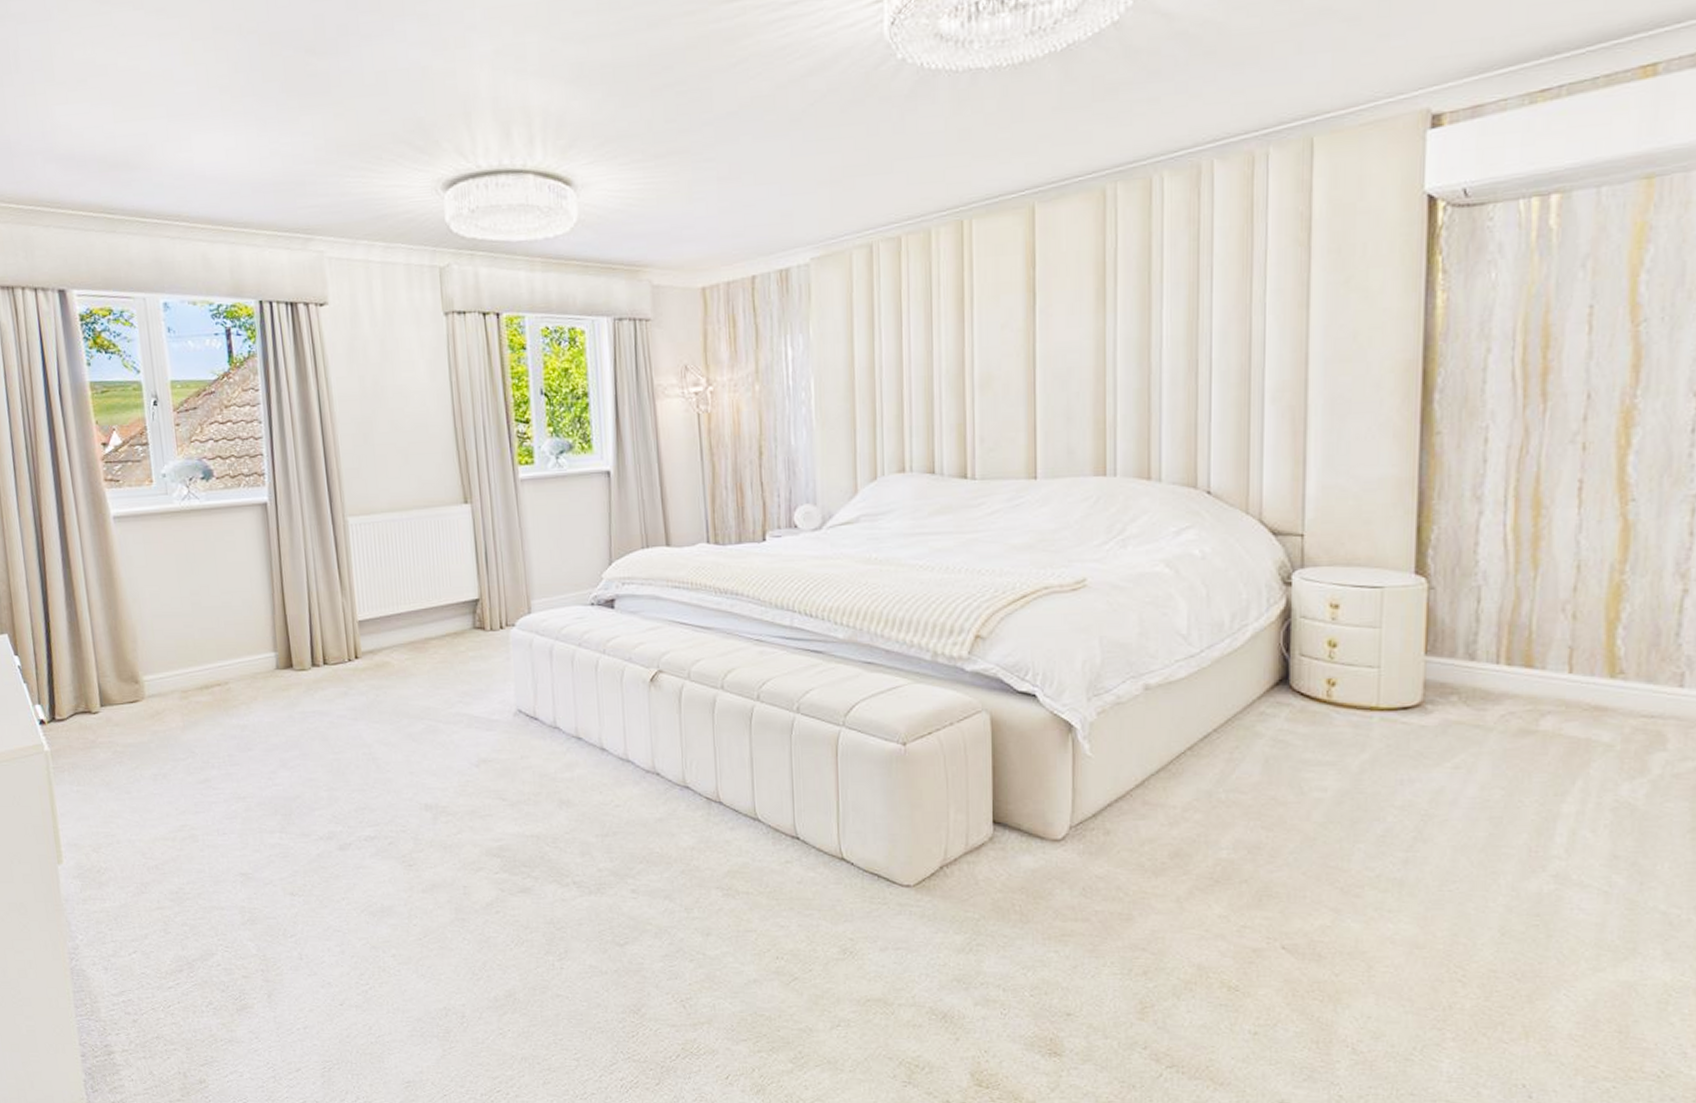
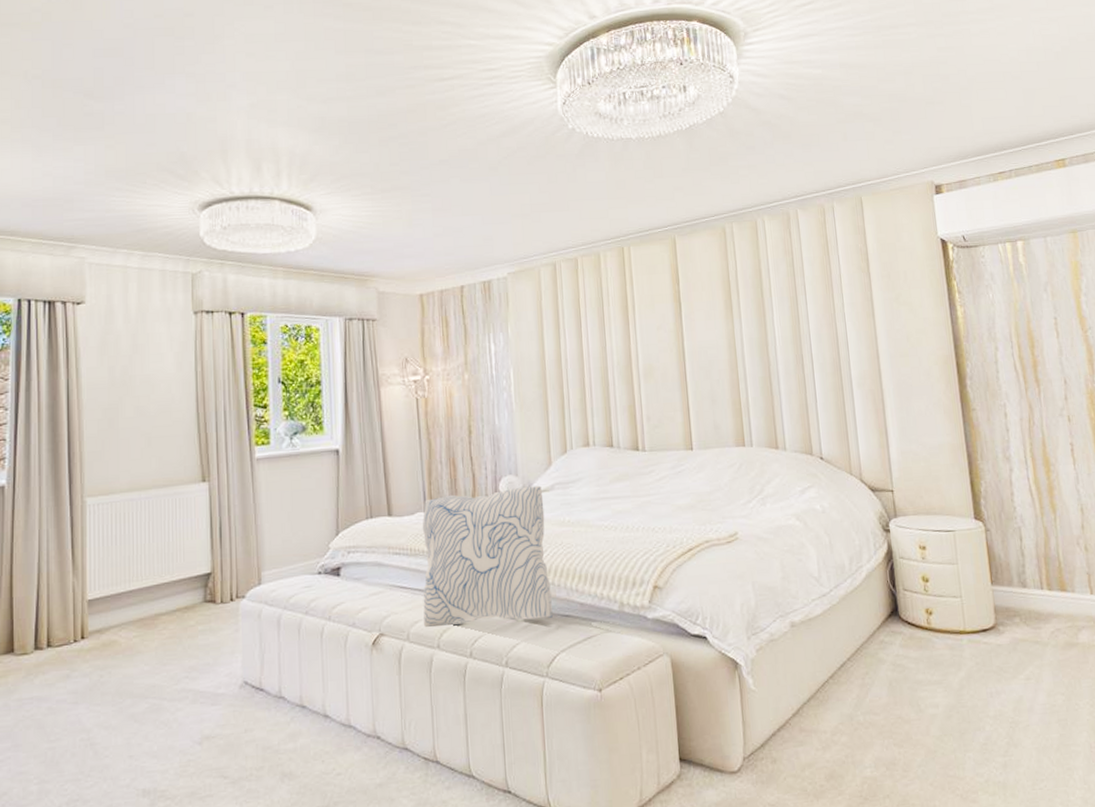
cushion: none [704,517,852,667] -> present [422,485,553,628]

